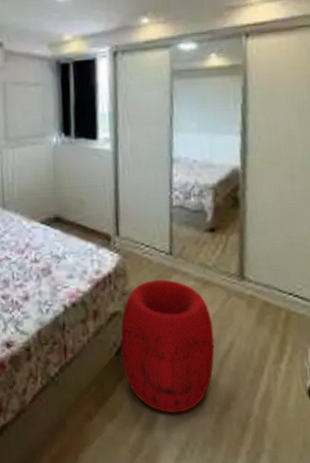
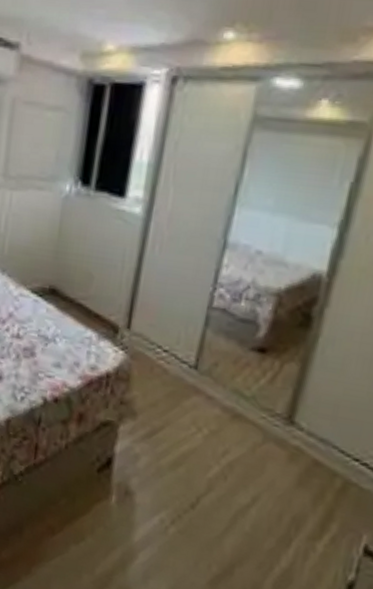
pouf: present [120,279,215,414] -> none [104,394,234,560]

